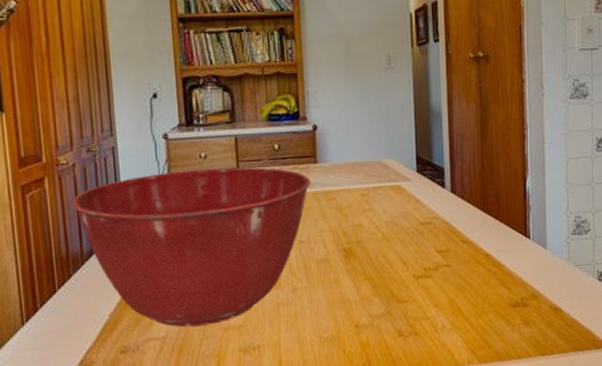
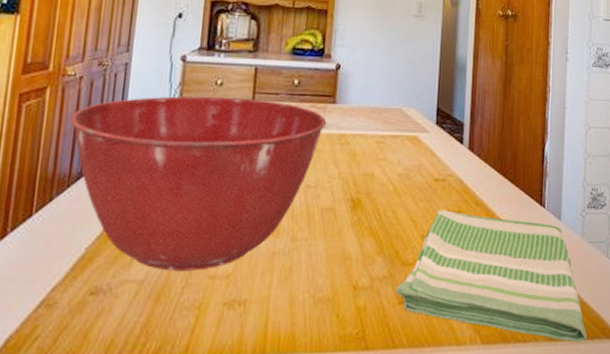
dish towel: none [394,250,577,355] -> present [395,210,586,342]

